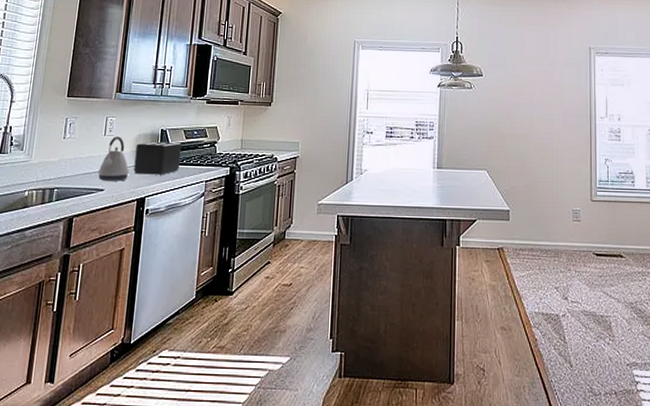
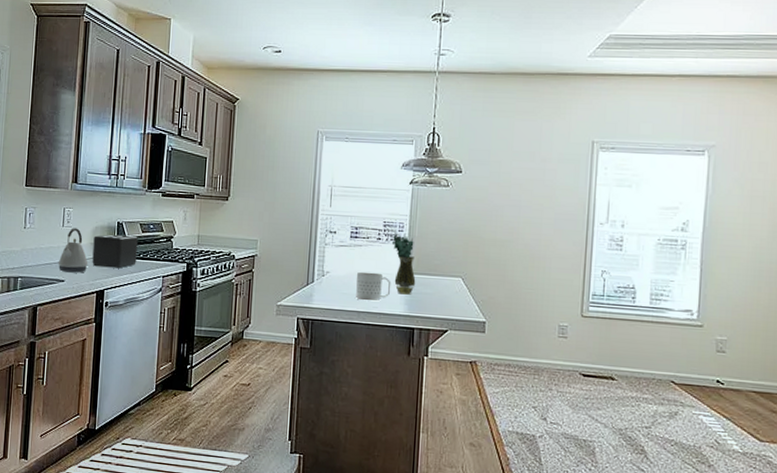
mug: none [392,168,424,196] -> present [356,271,391,302]
vase: none [424,130,446,188] -> present [392,231,416,295]

